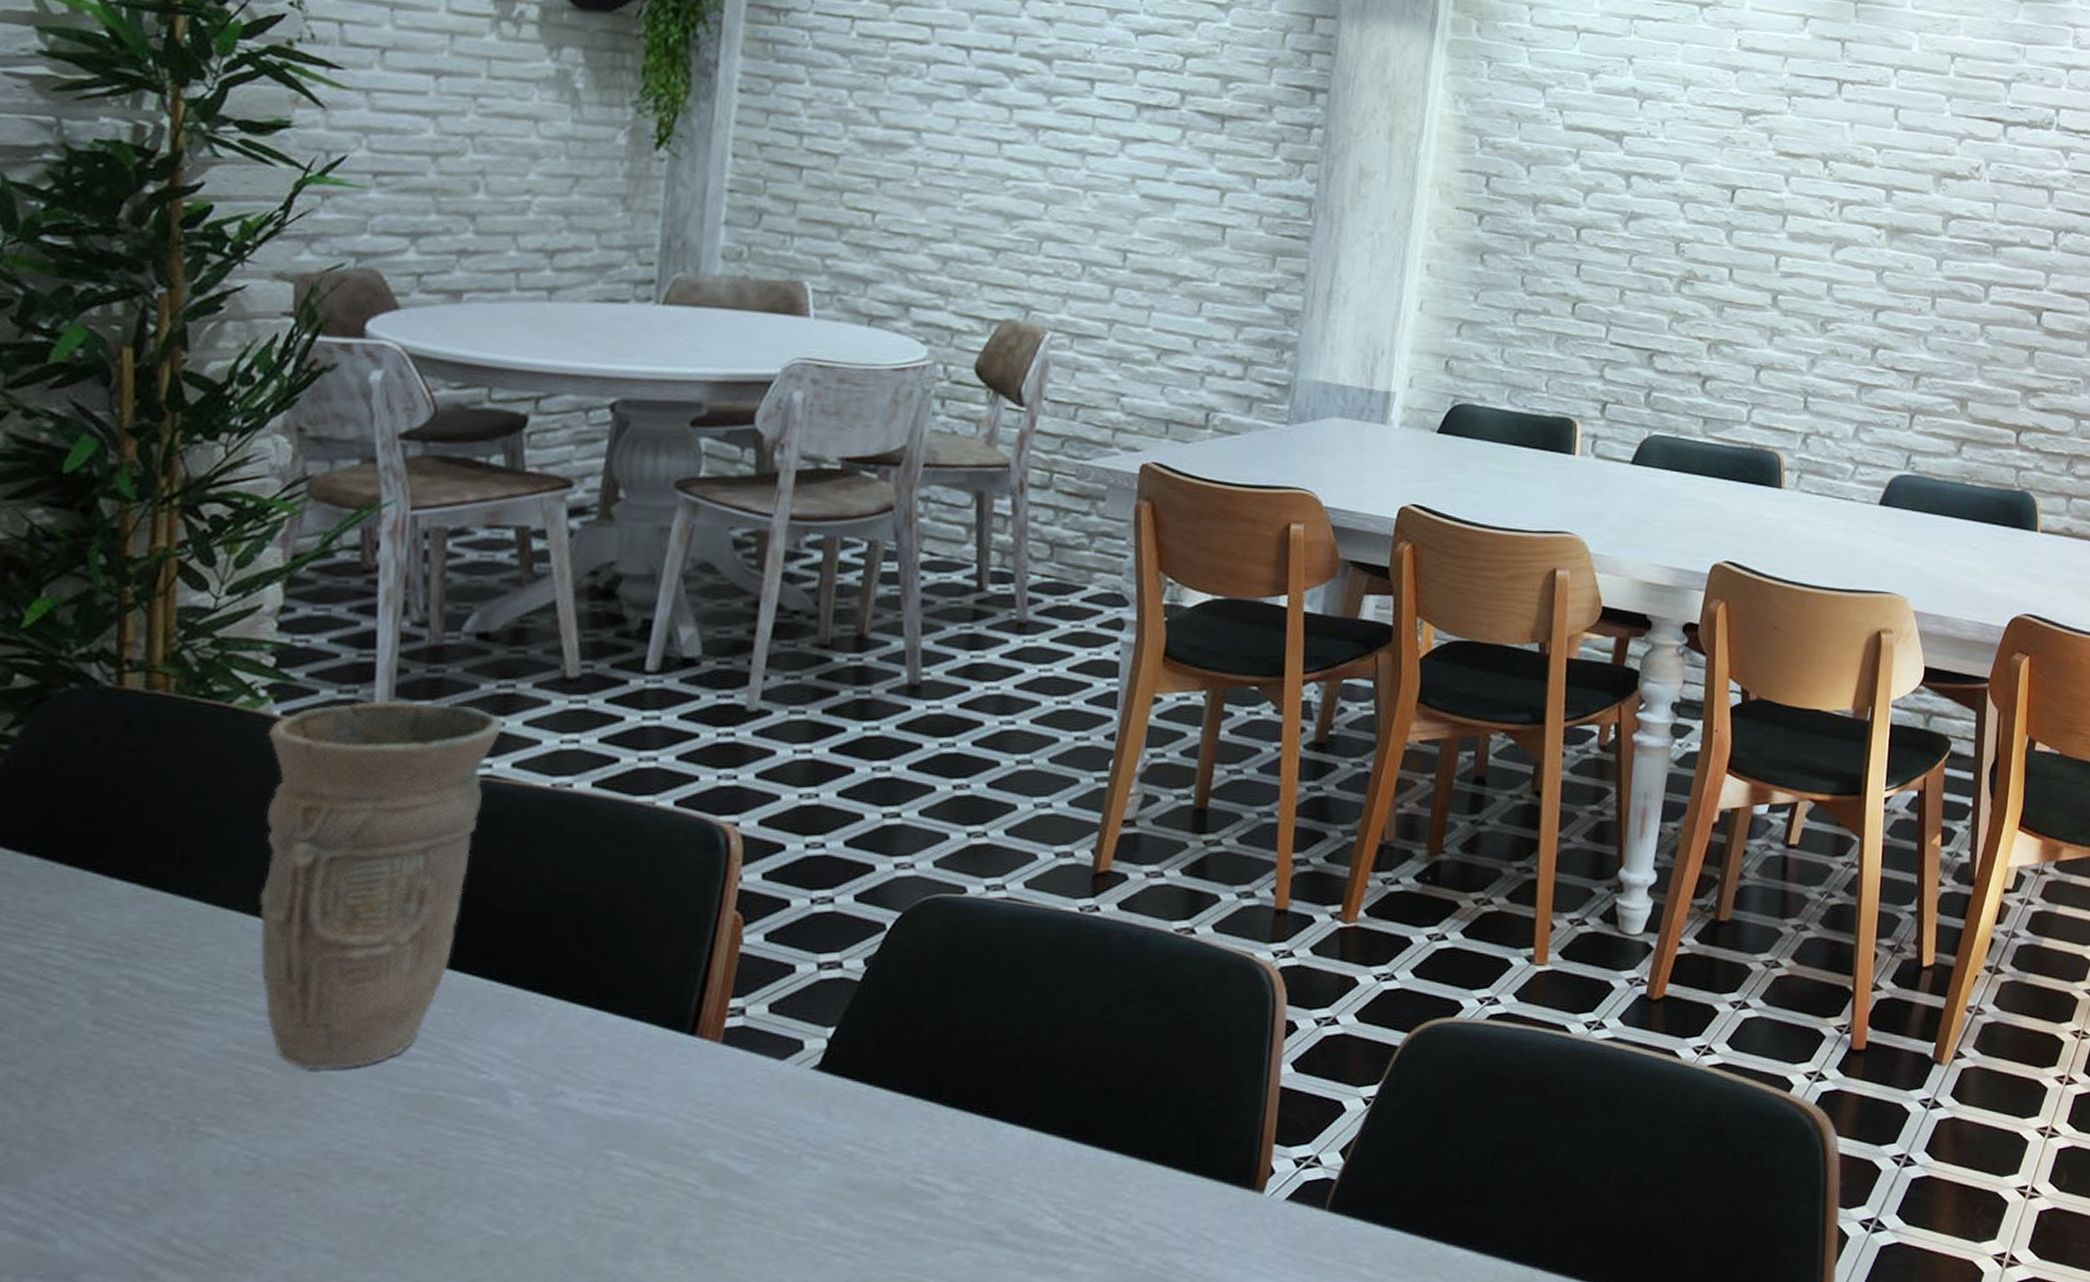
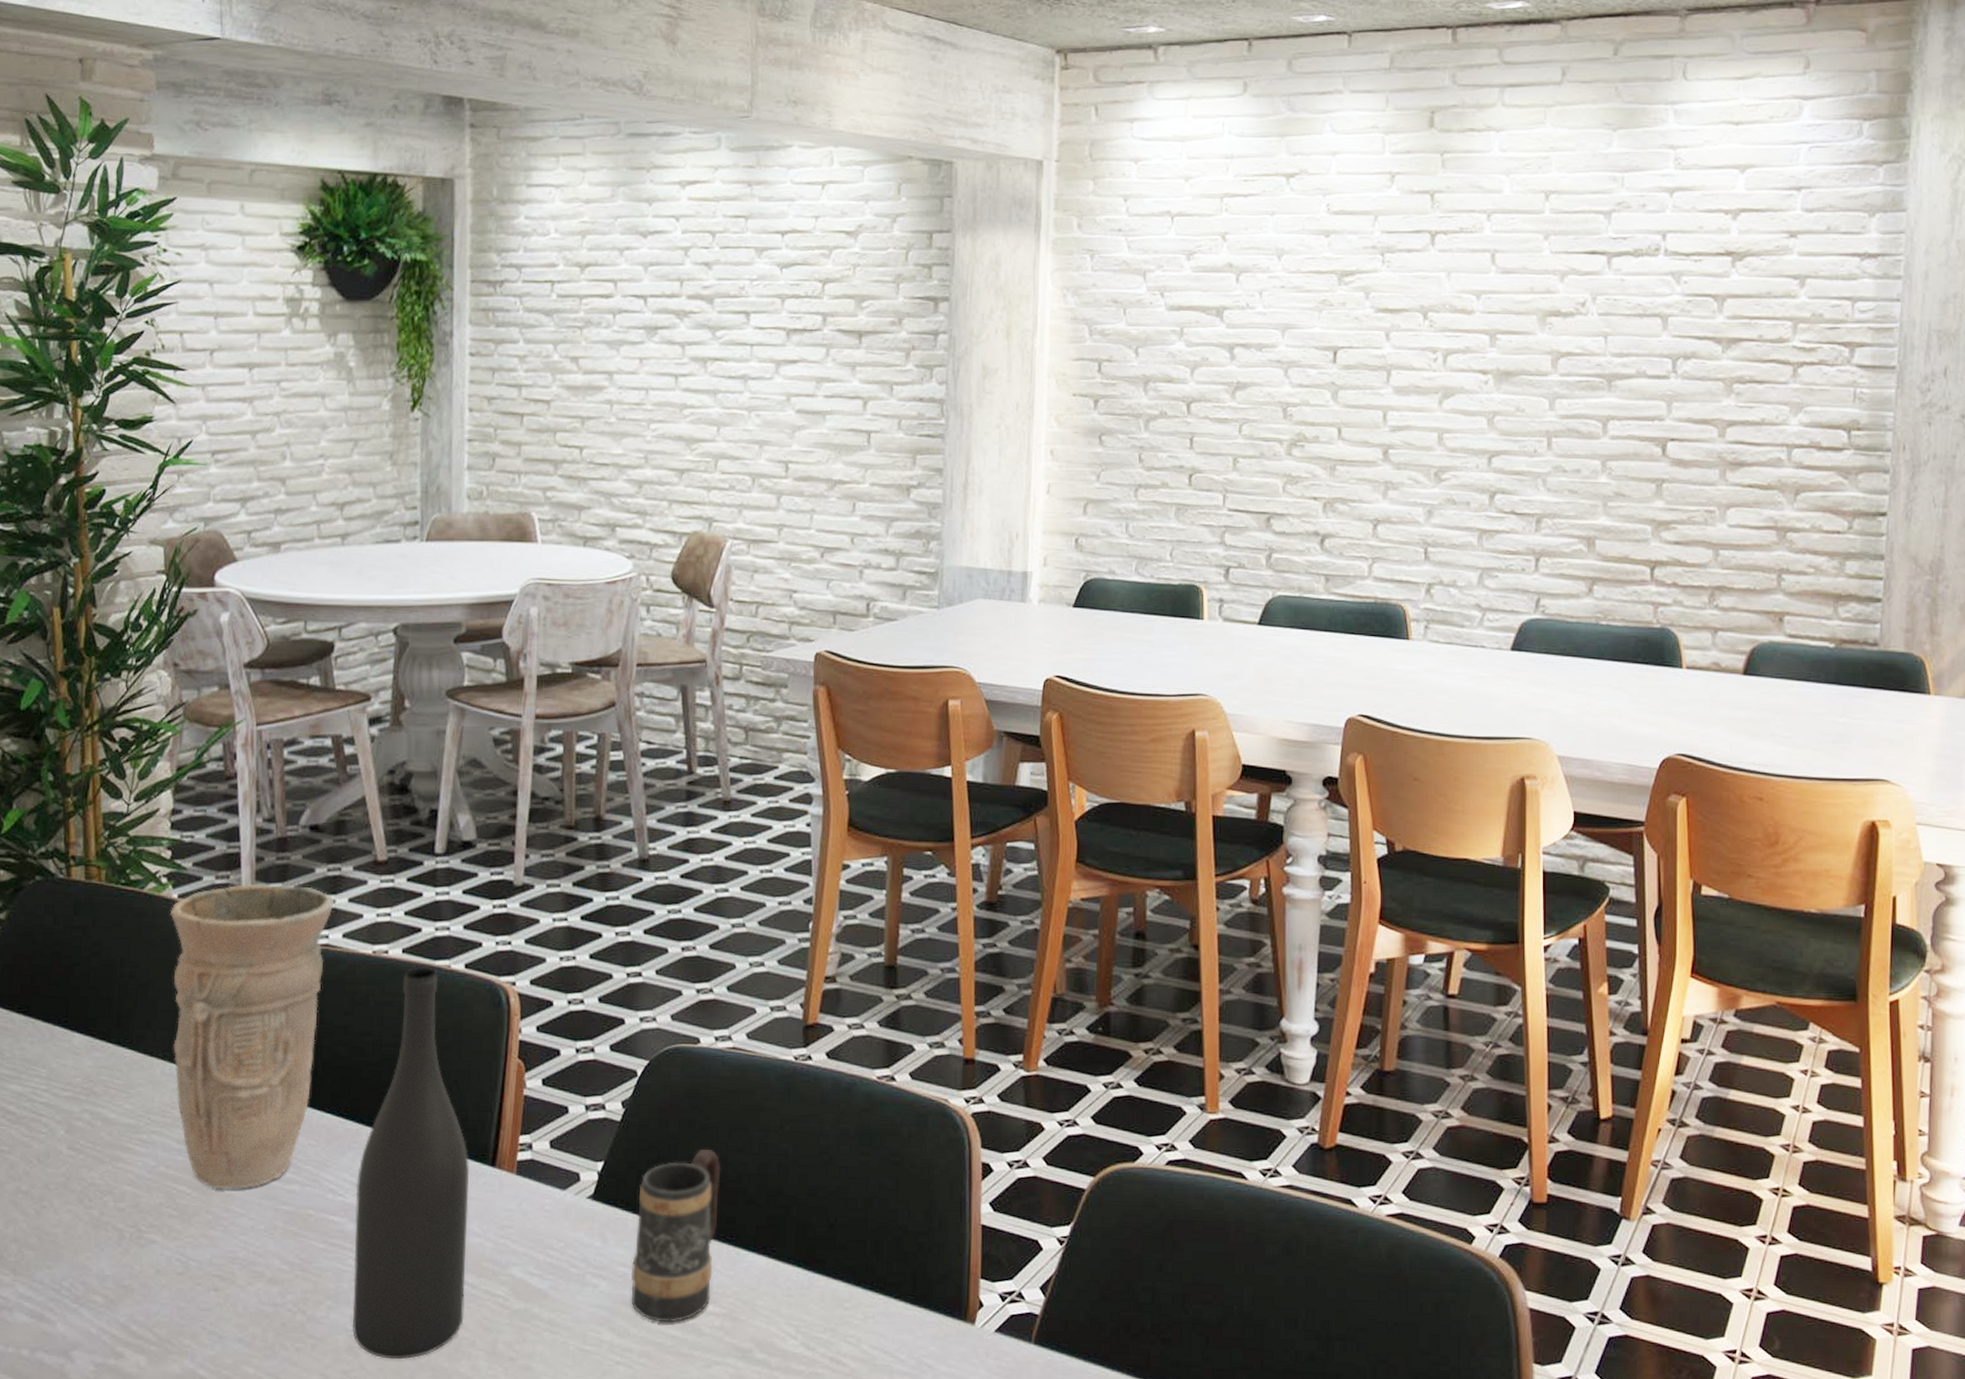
wine bottle: none [487,803,662,1264] -> present [352,967,470,1360]
mug: none [857,1010,981,1206] -> present [630,1148,721,1323]

